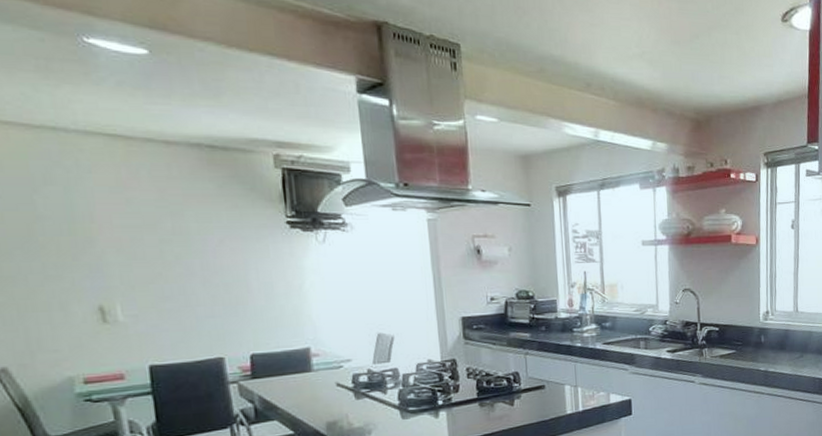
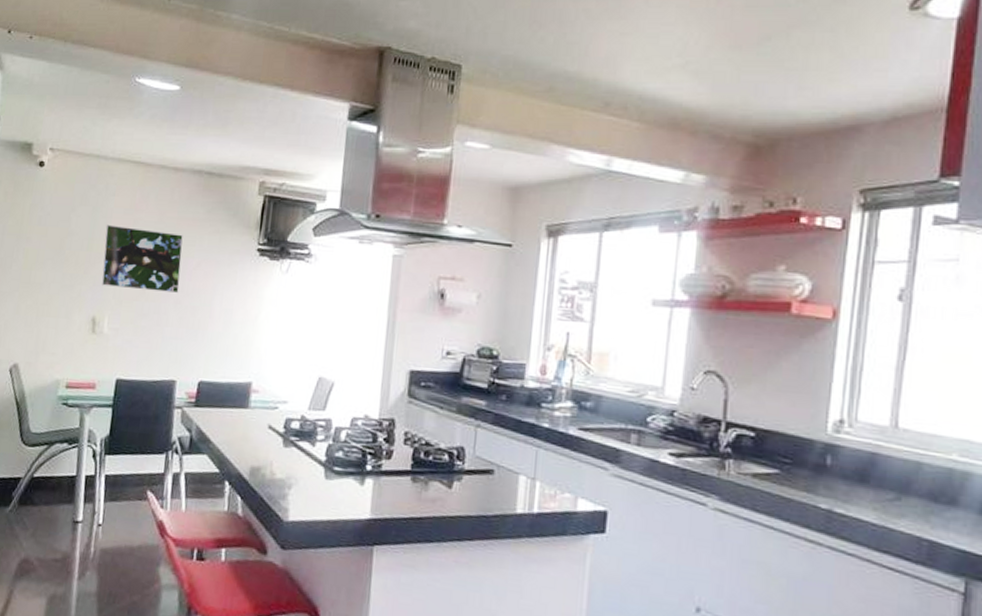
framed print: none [88,205,204,273] -> present [101,224,183,293]

